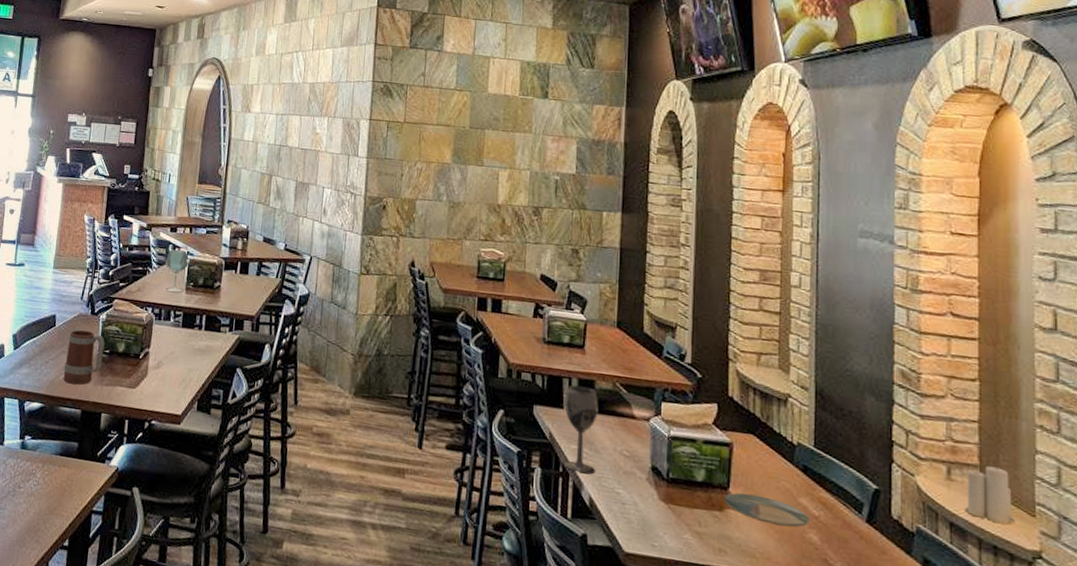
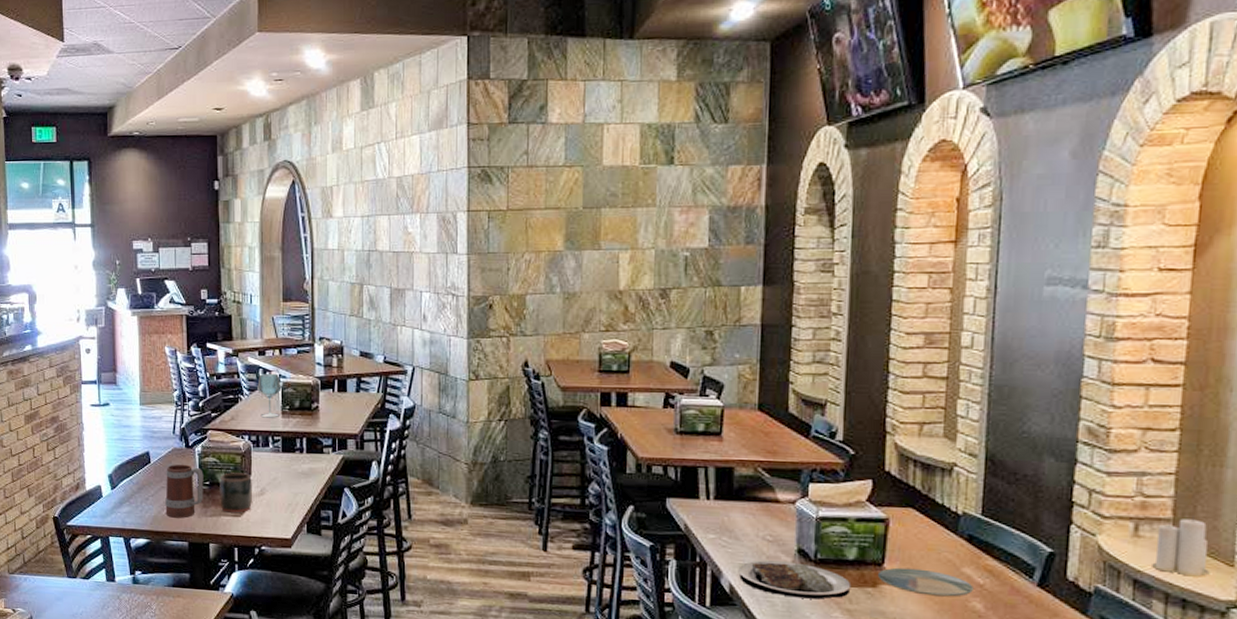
mug: none [117,343,150,384] -> present [218,472,252,513]
wine glass: present [564,385,599,474] -> none [700,474,738,562]
plate: none [597,475,700,520] -> present [738,560,852,600]

